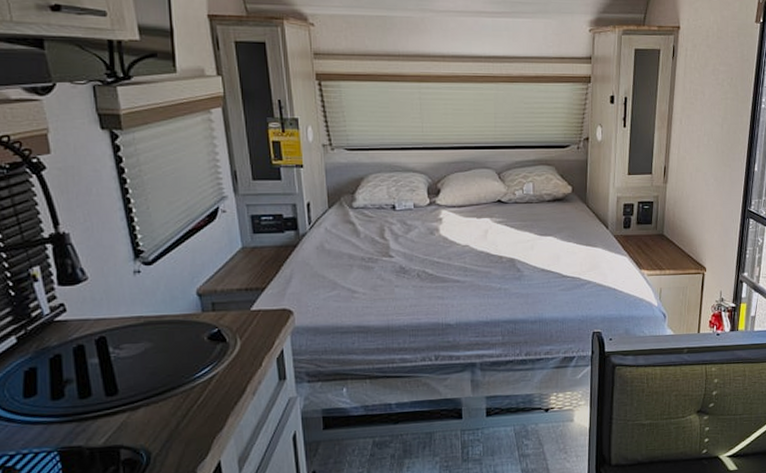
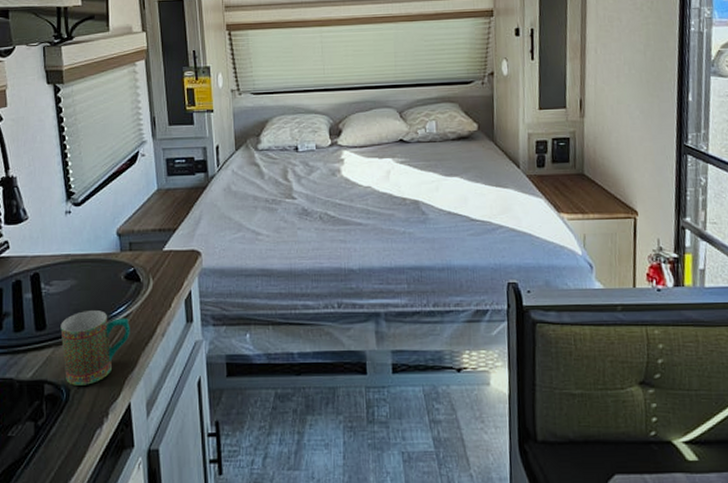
mug: none [135,373,217,449] -> present [60,310,130,385]

